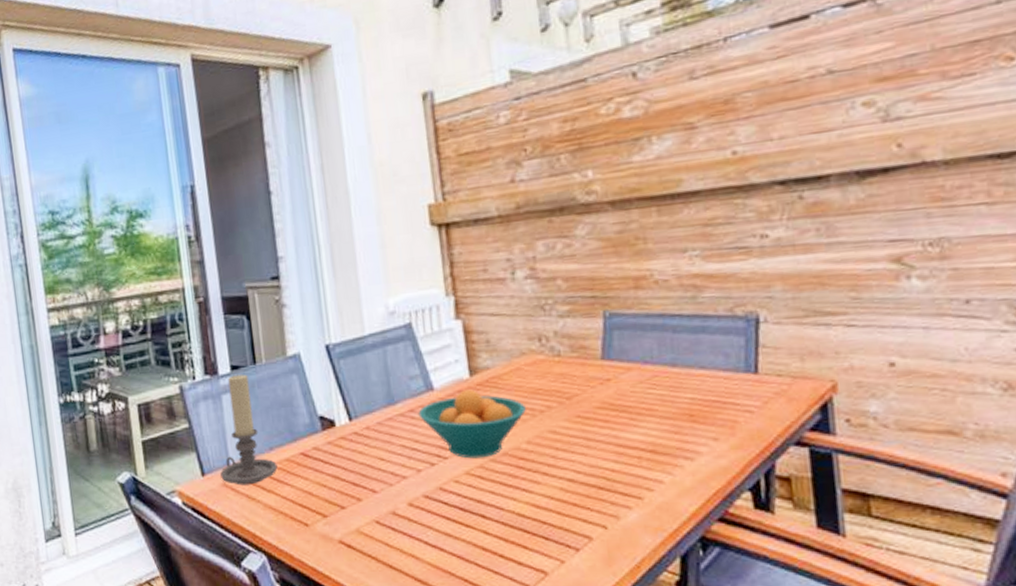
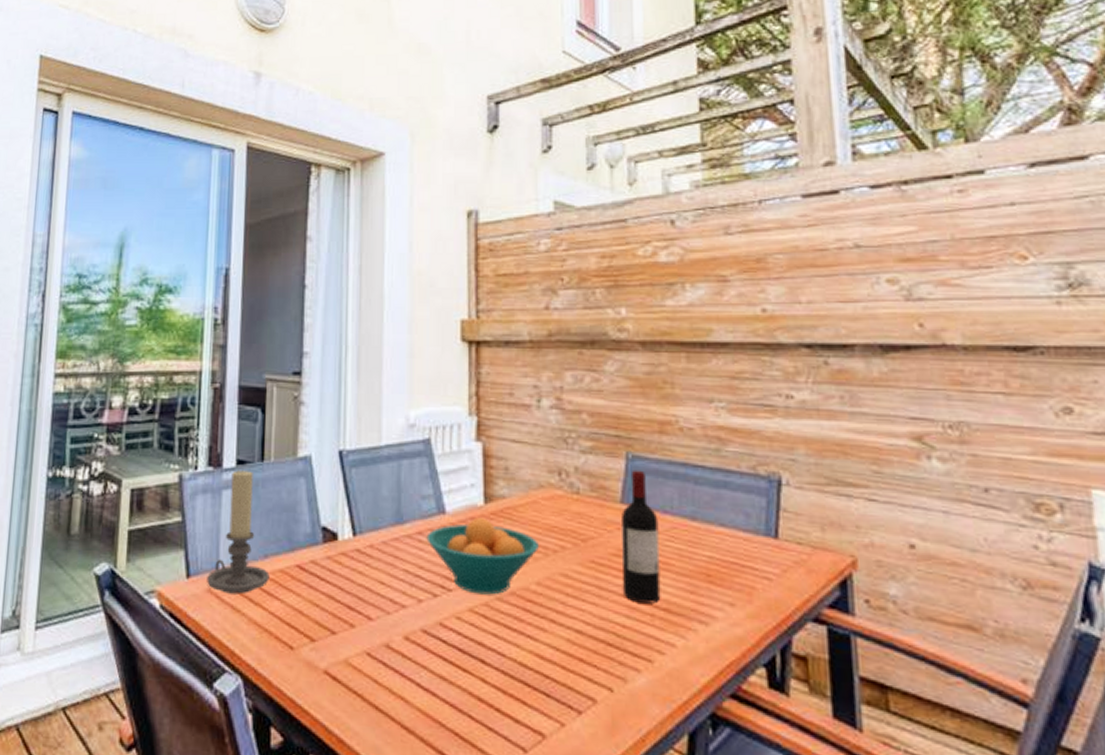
wine bottle: none [603,326,647,448] -> present [621,470,661,604]

